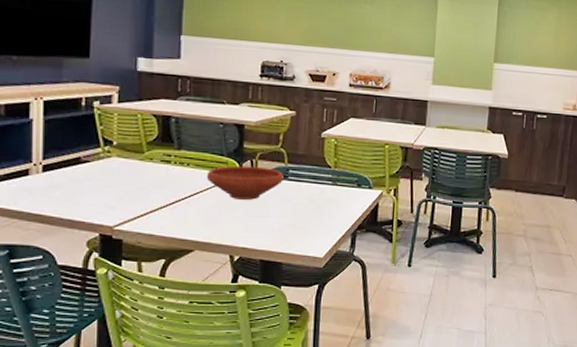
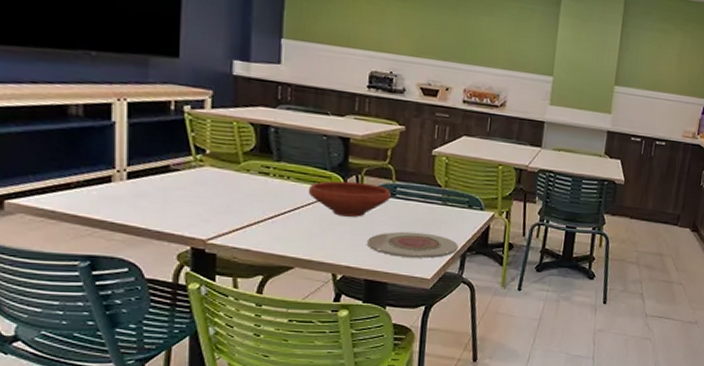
plate: none [262,212,349,238] -> present [367,231,458,259]

